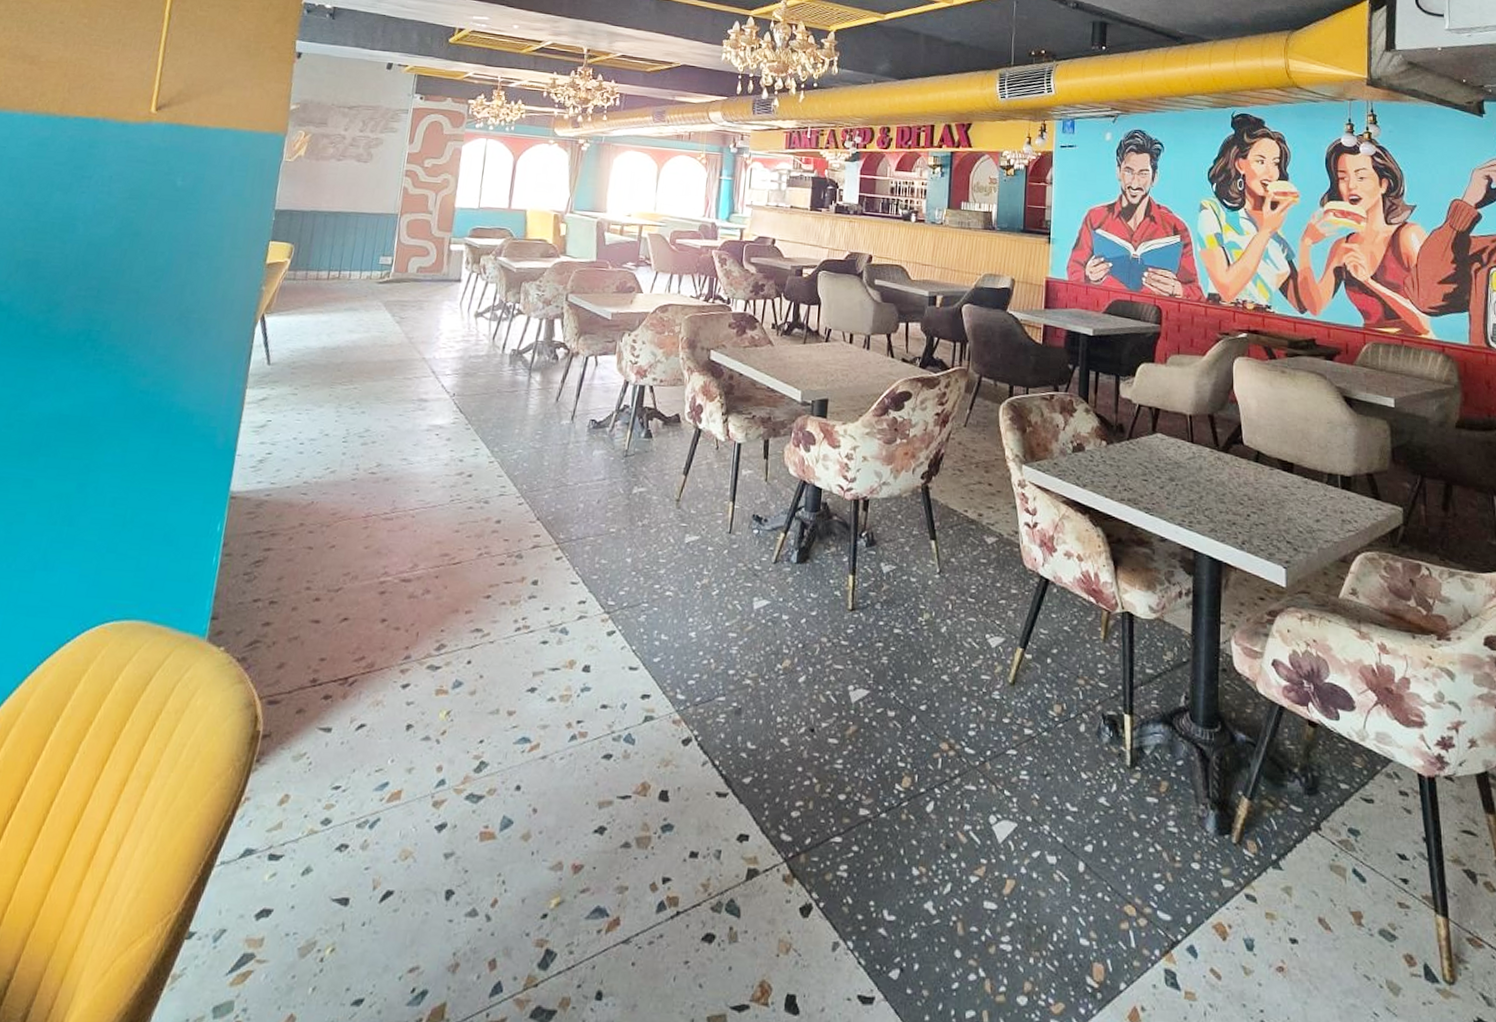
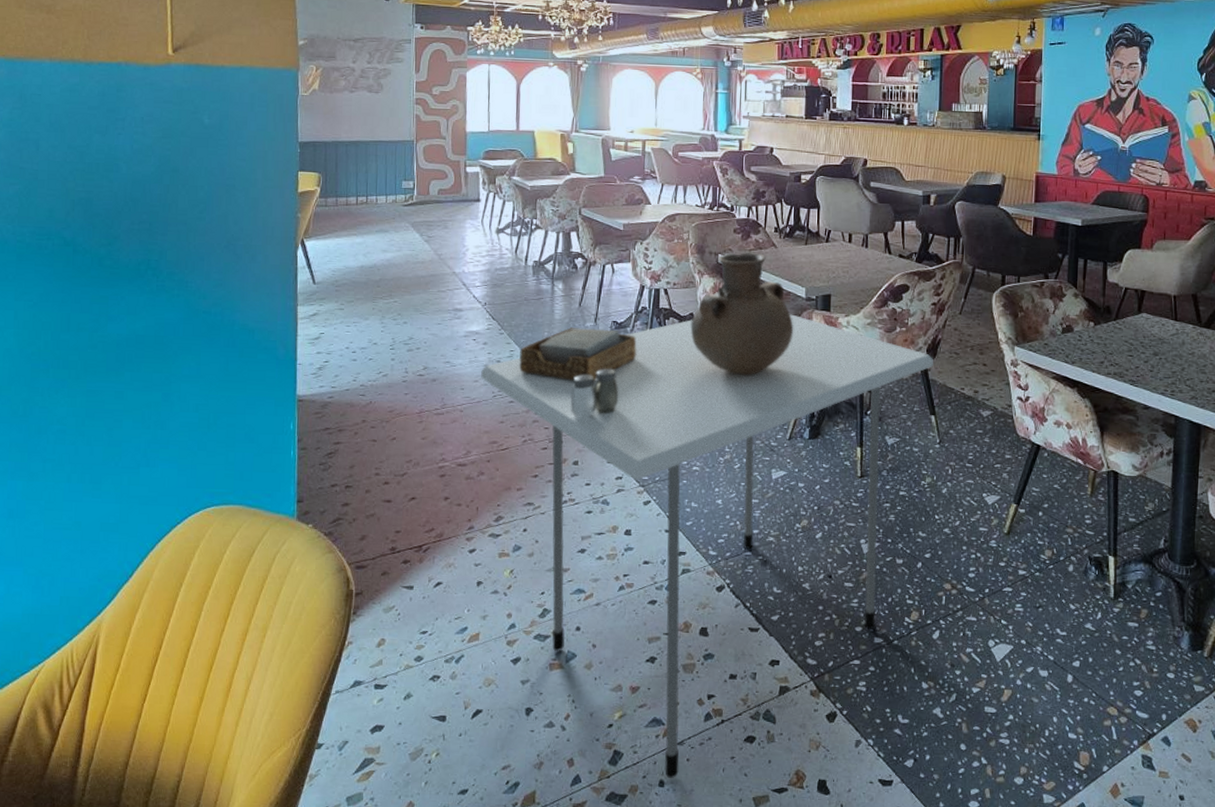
dining table: none [439,419,935,988] -> present [481,314,933,778]
napkin holder: none [483,425,615,488] -> present [519,328,637,382]
salt and pepper shaker: none [535,473,591,534] -> present [571,368,619,422]
vase: none [675,349,787,487] -> present [690,253,794,375]

